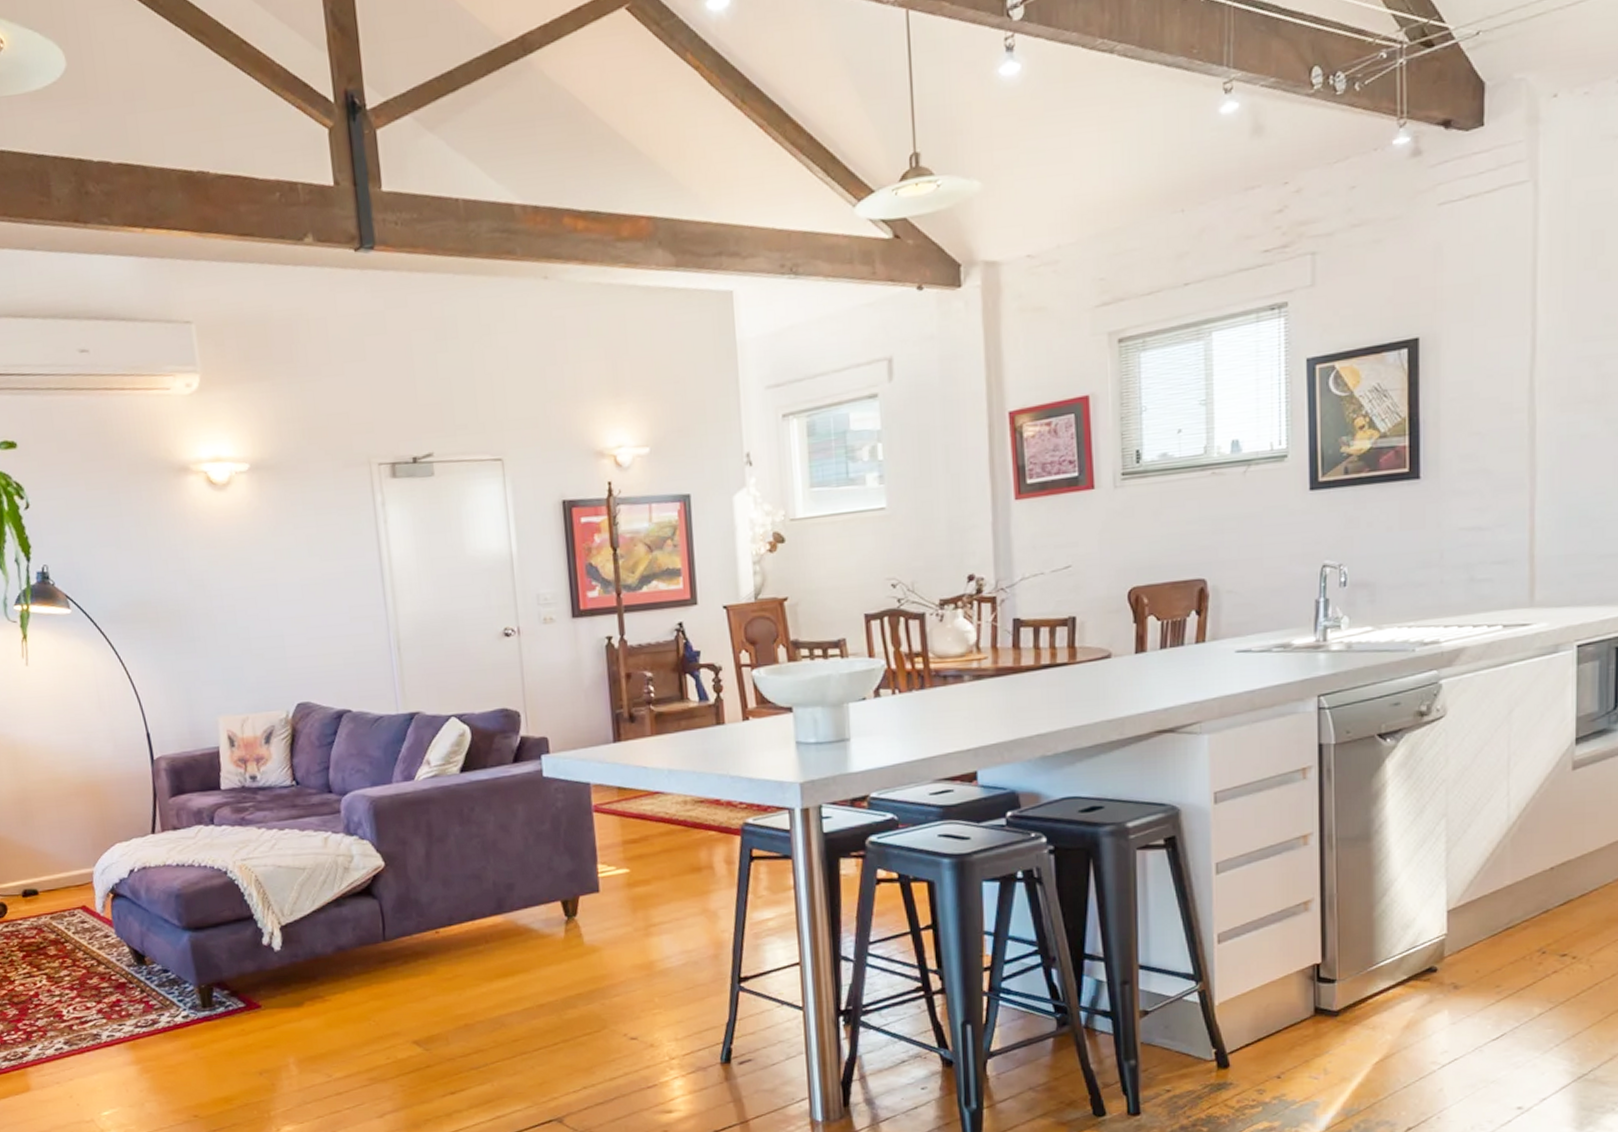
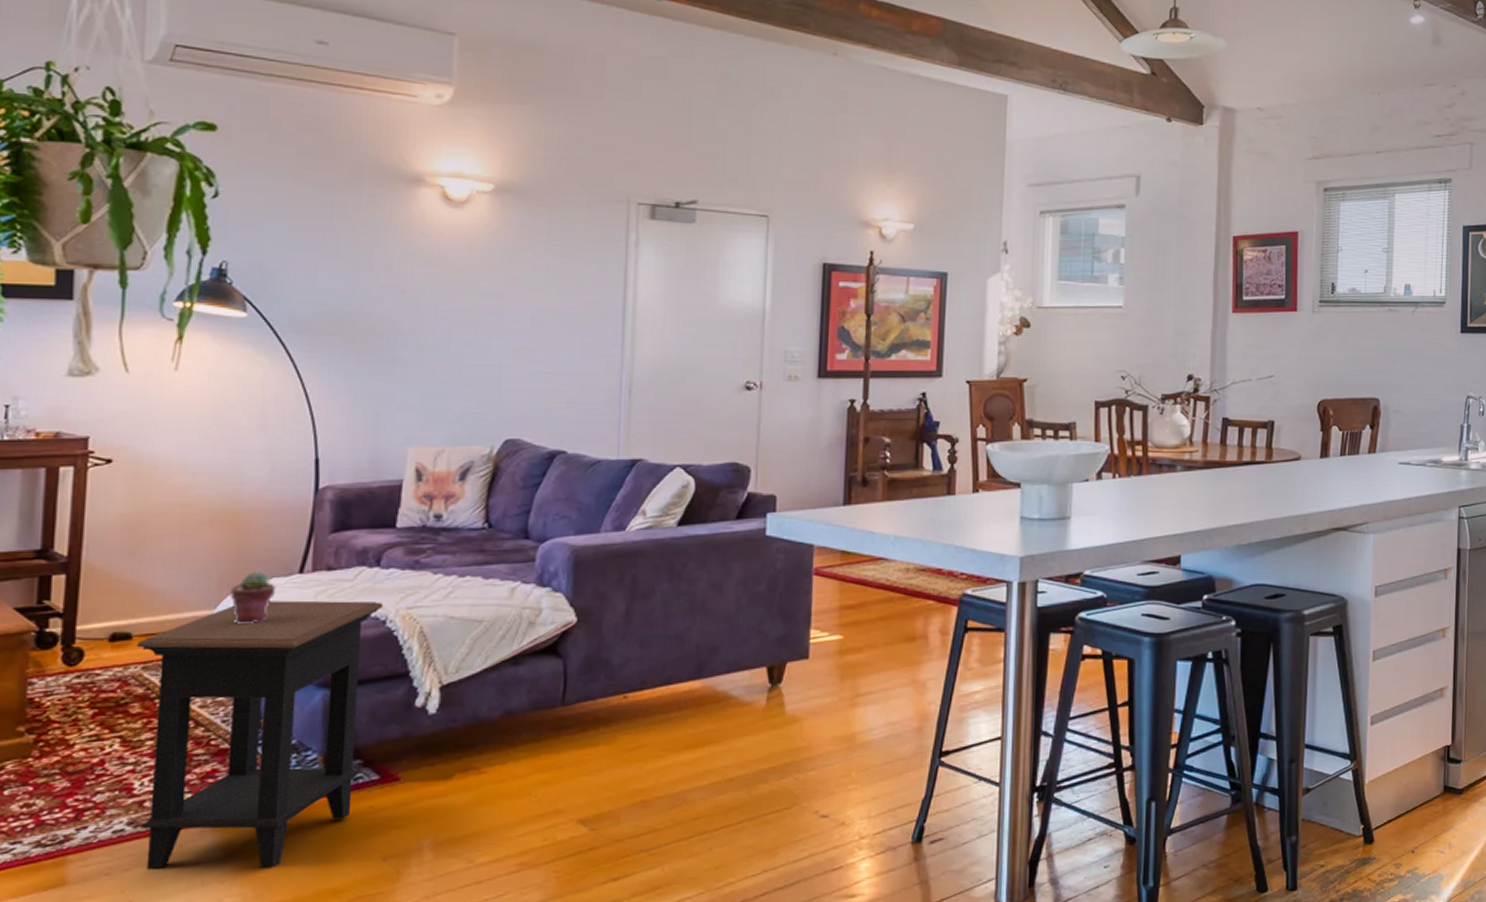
side table: none [42,855,229,1080] -> present [136,600,384,870]
potted succulent: none [102,834,137,879] -> present [230,571,276,623]

